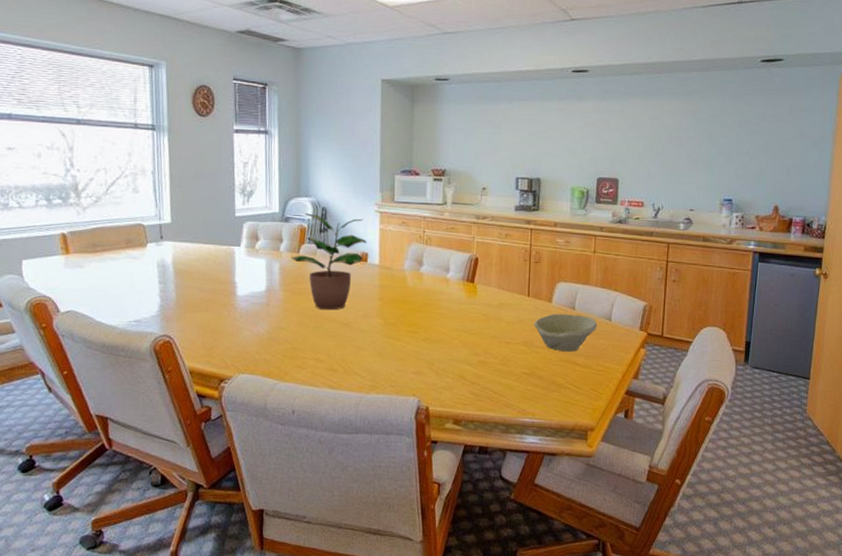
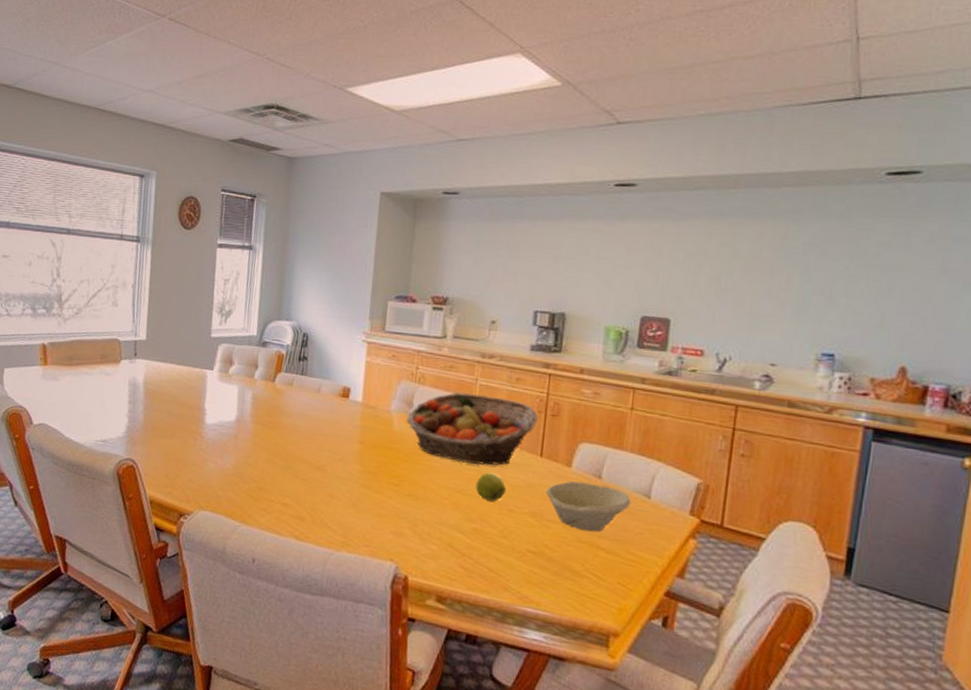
potted plant: present [291,213,367,310] -> none [265,338,351,450]
fruit basket: none [418,250,524,309] -> present [406,392,538,466]
apple: none [478,314,503,337] -> present [475,472,507,501]

